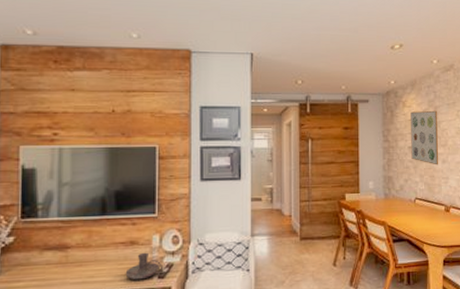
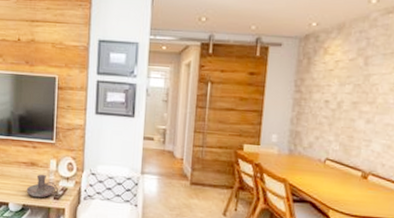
wall art: present [410,110,439,165] -> none [327,60,368,125]

